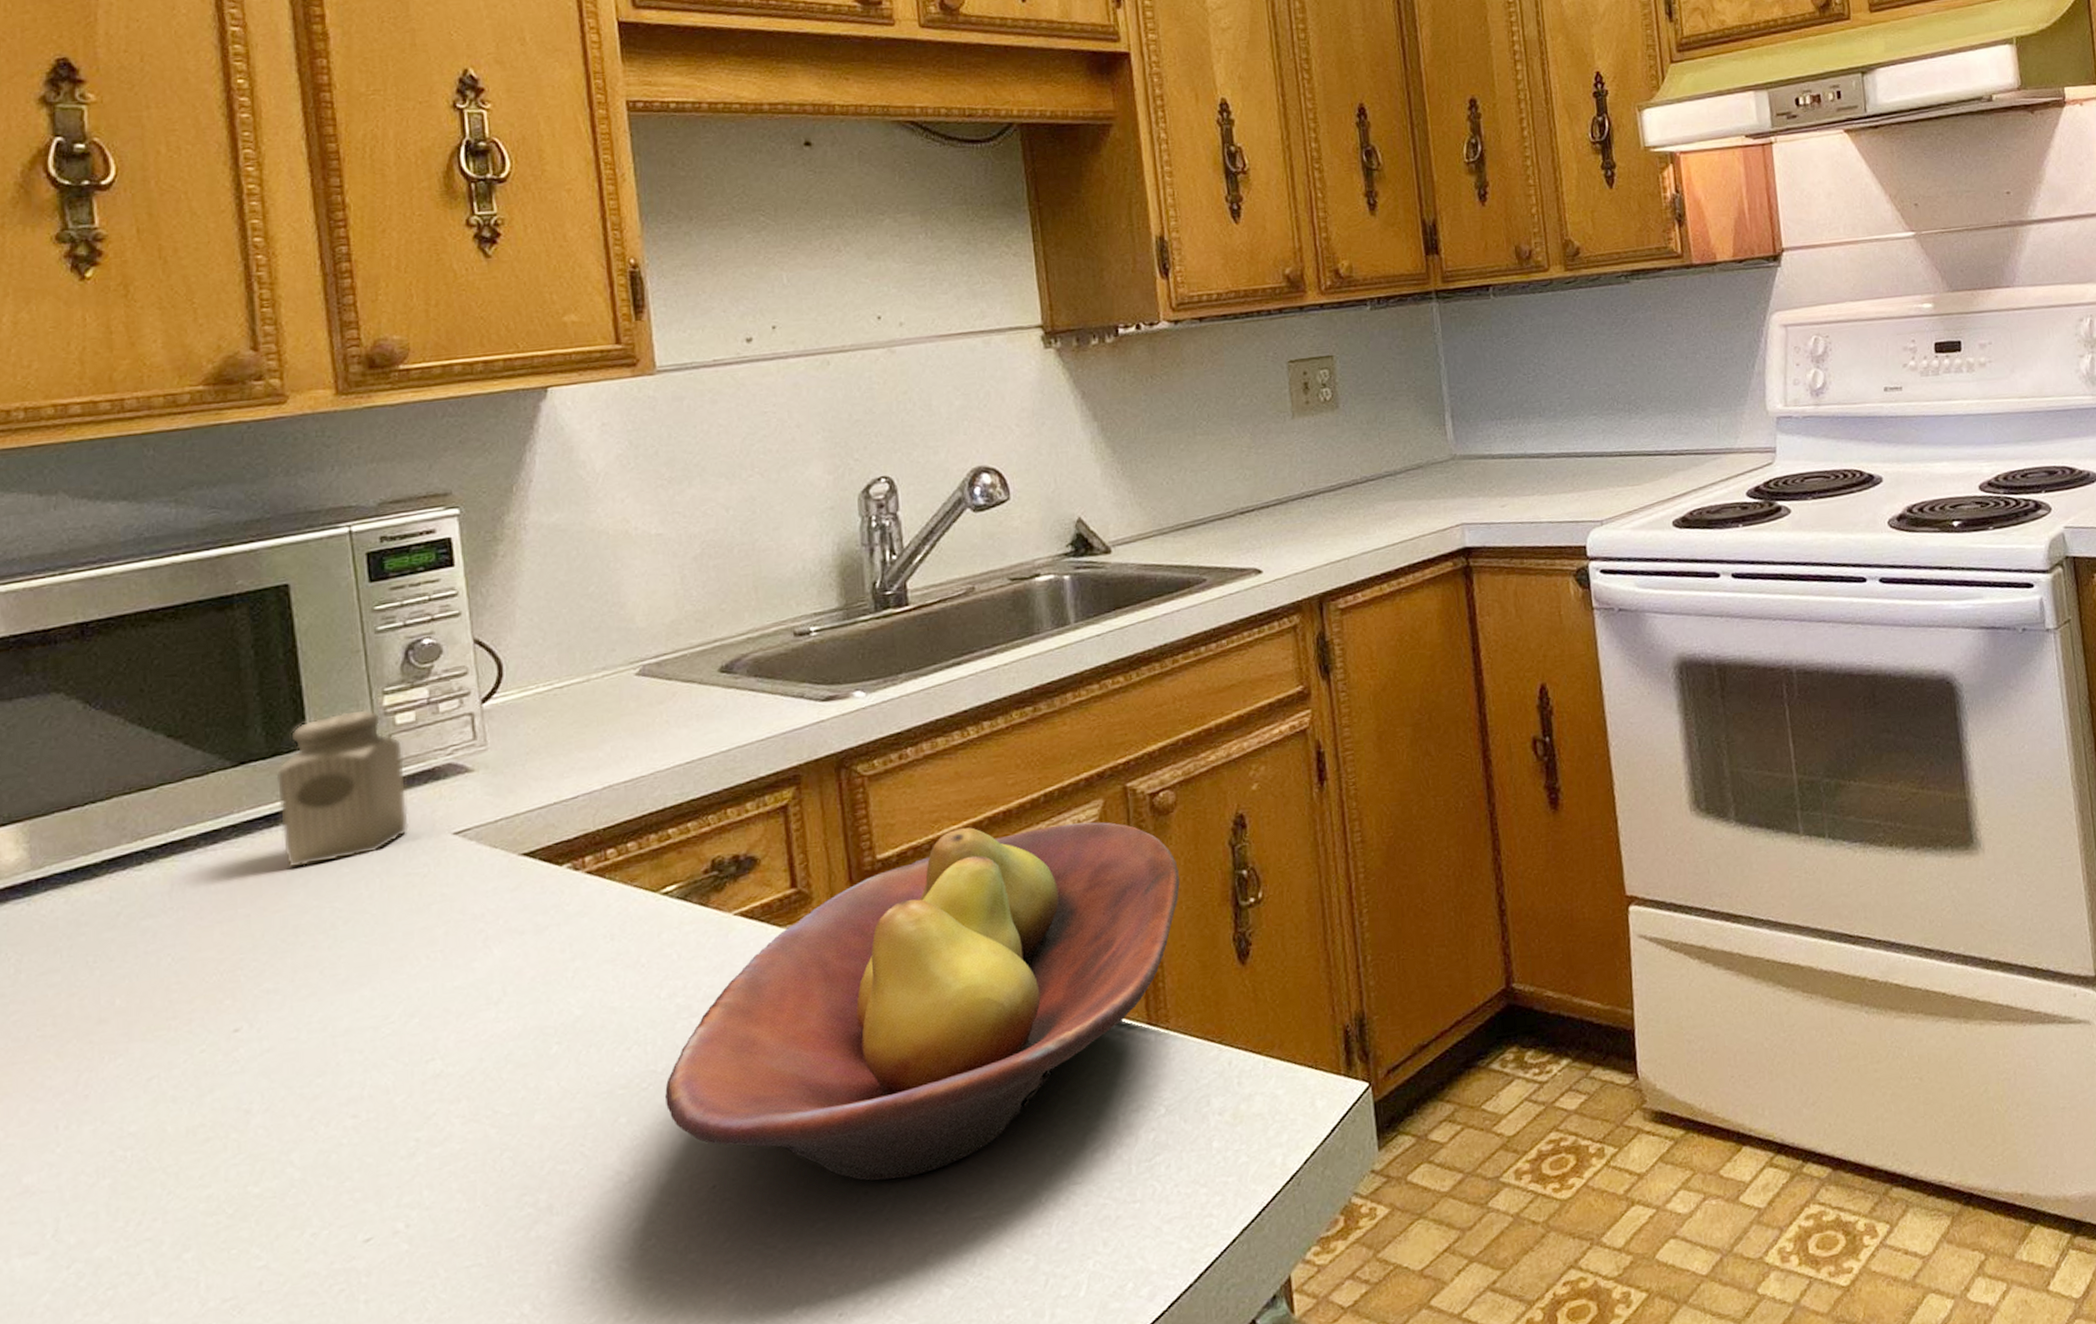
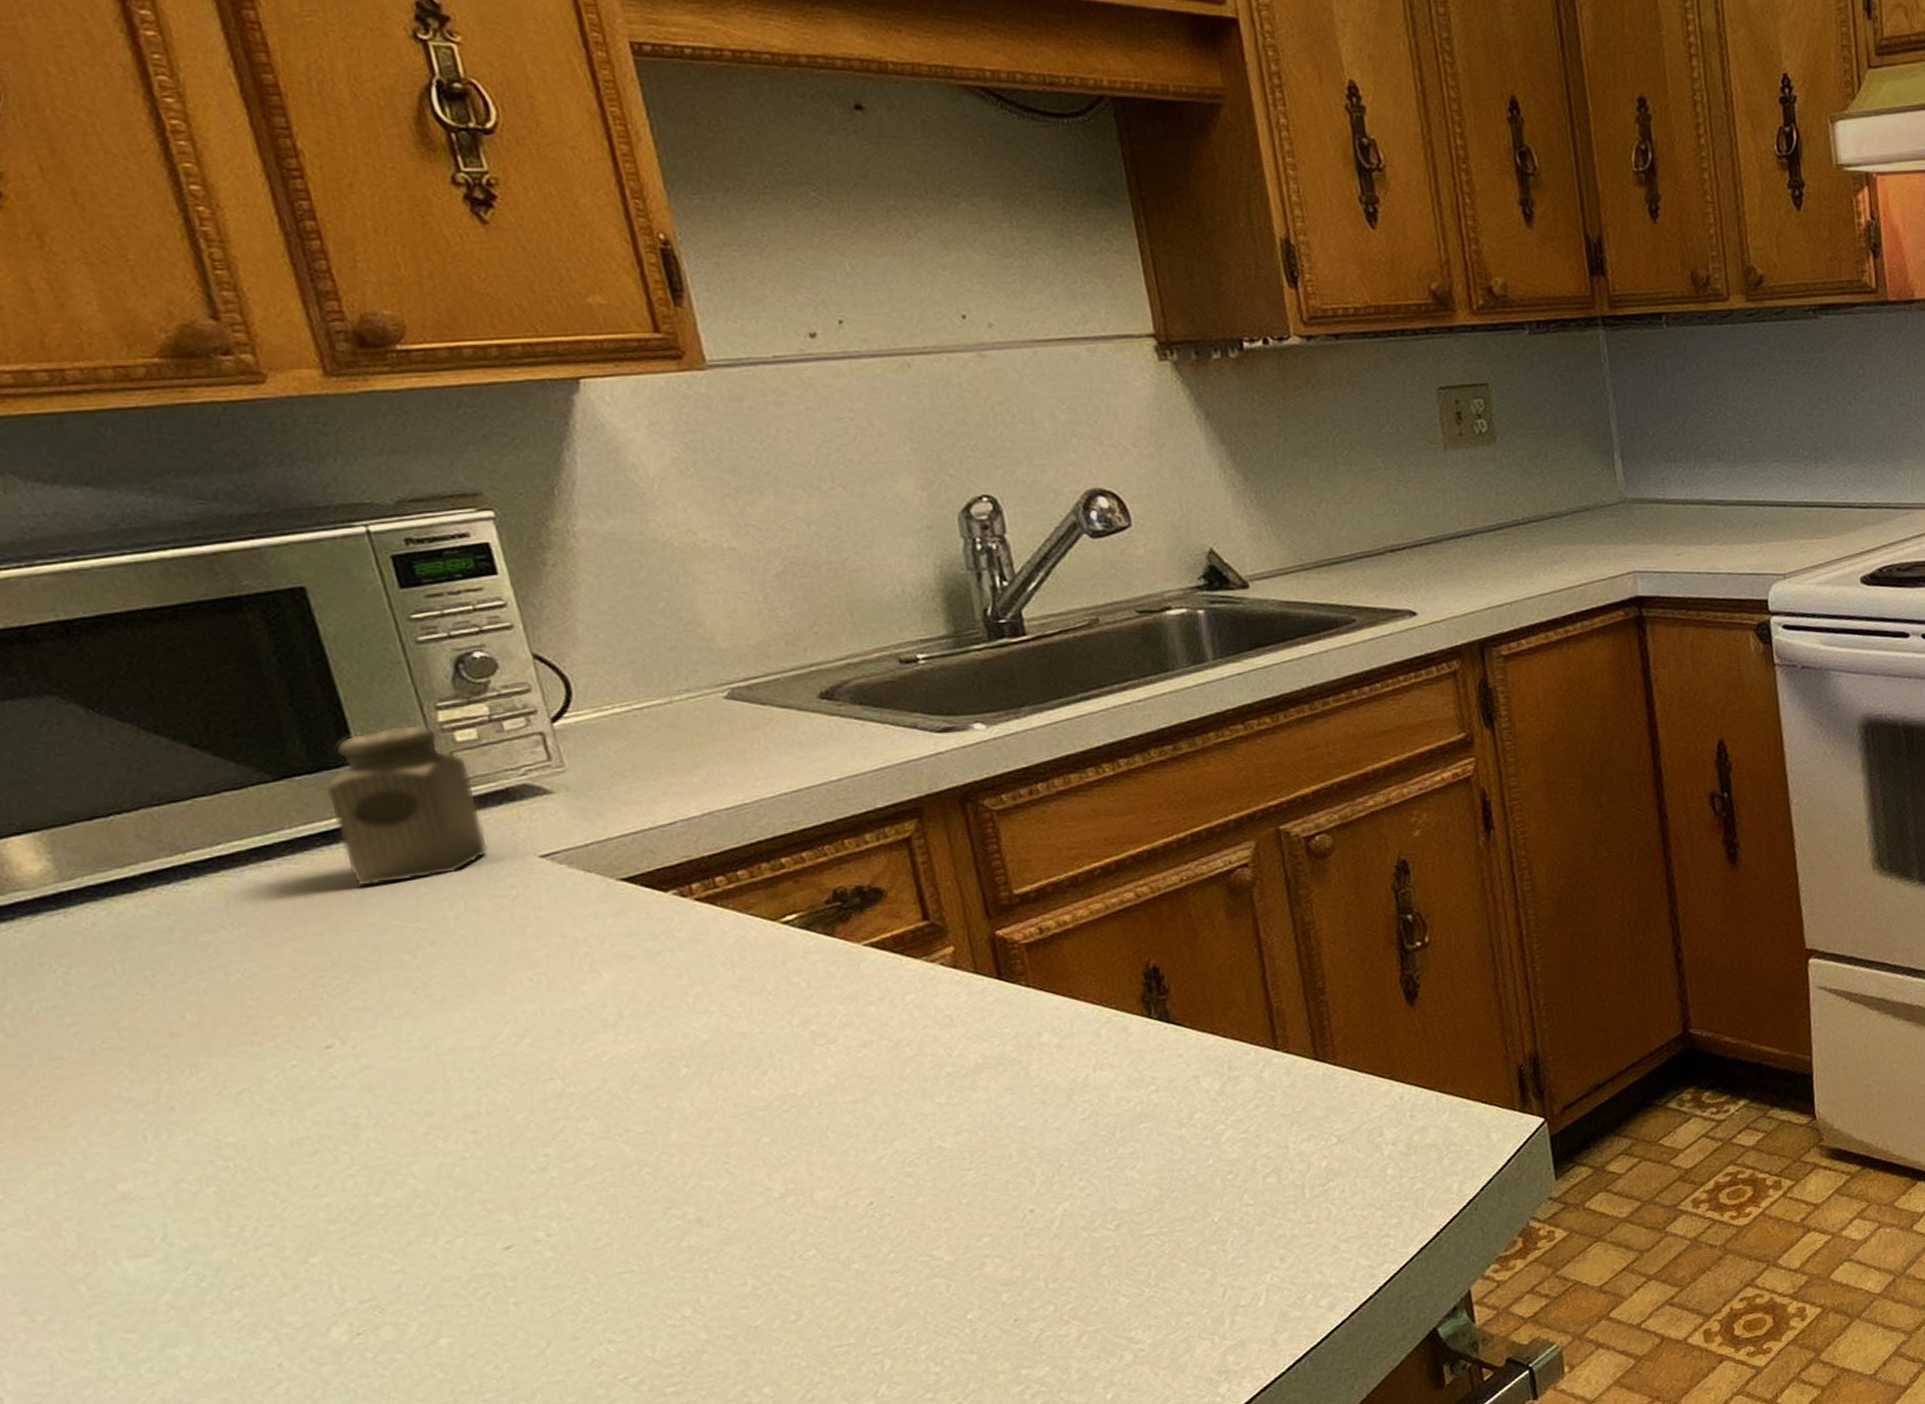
fruit bowl: present [665,822,1180,1181] -> none [808,863,1342,1200]

